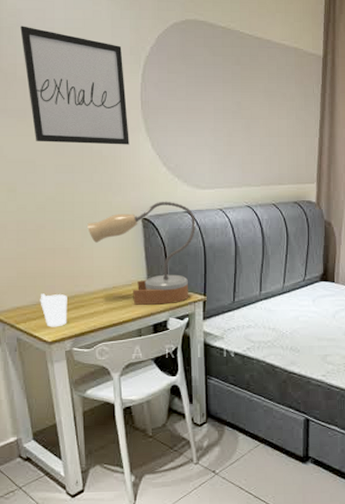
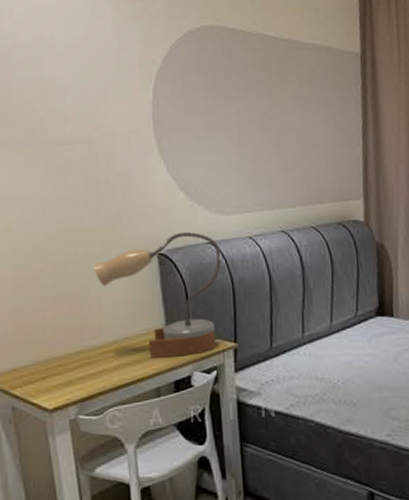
wall art: present [20,26,129,145] -> none [16,47,141,174]
cup: present [40,293,67,327] -> none [39,350,72,392]

